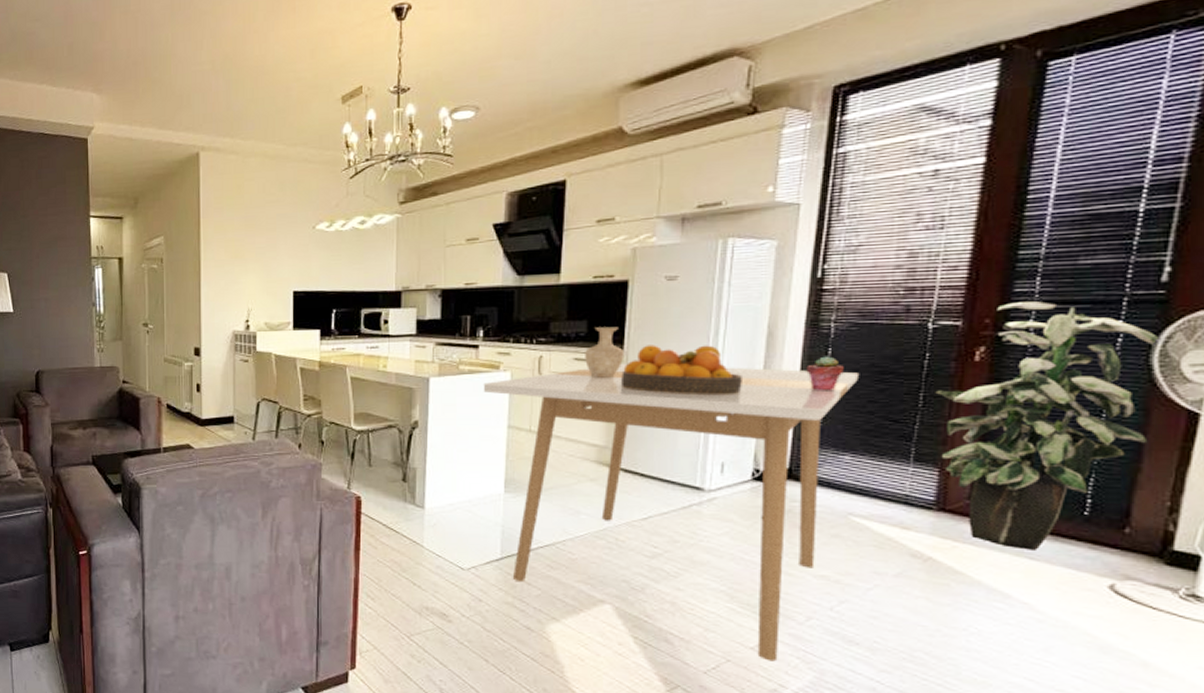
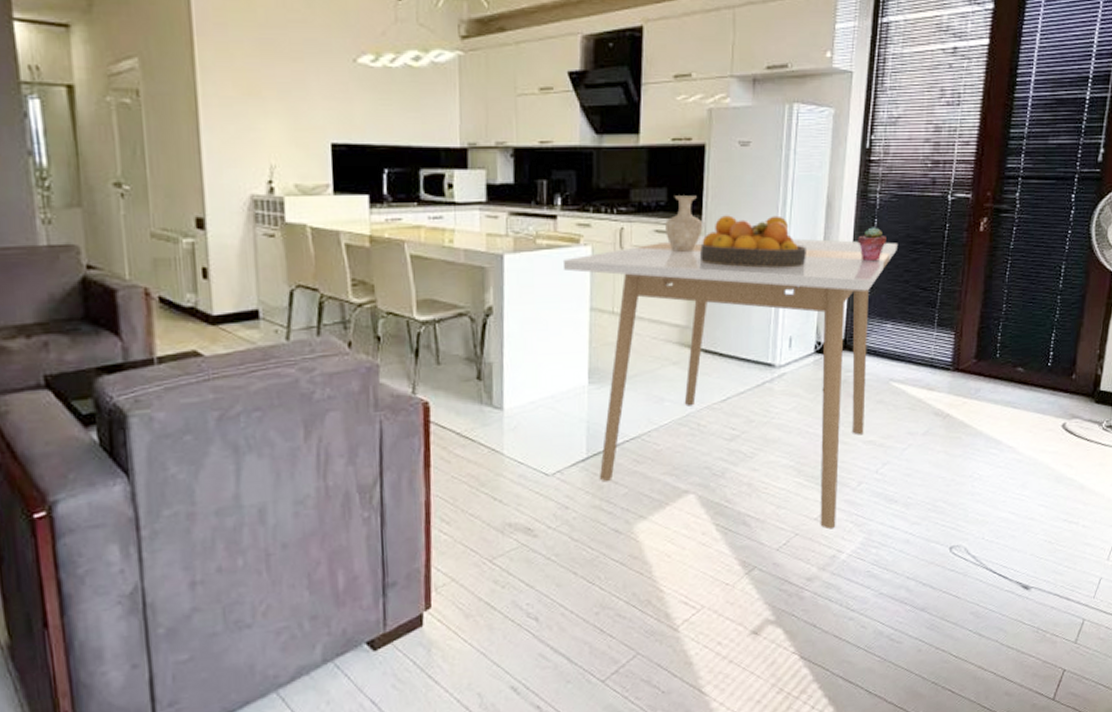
indoor plant: present [935,301,1160,552] -> none [953,177,1096,401]

